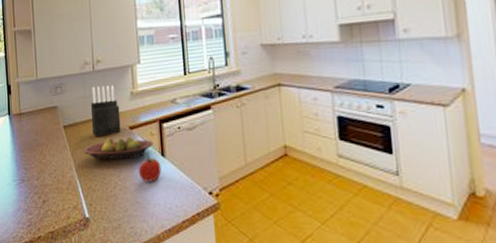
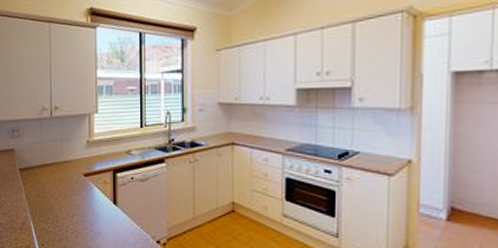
fruit bowl: present [83,136,153,160] -> none [38,182,106,206]
knife block: present [90,85,121,137] -> none [46,132,76,182]
apple: present [138,157,162,182] -> none [90,204,113,228]

